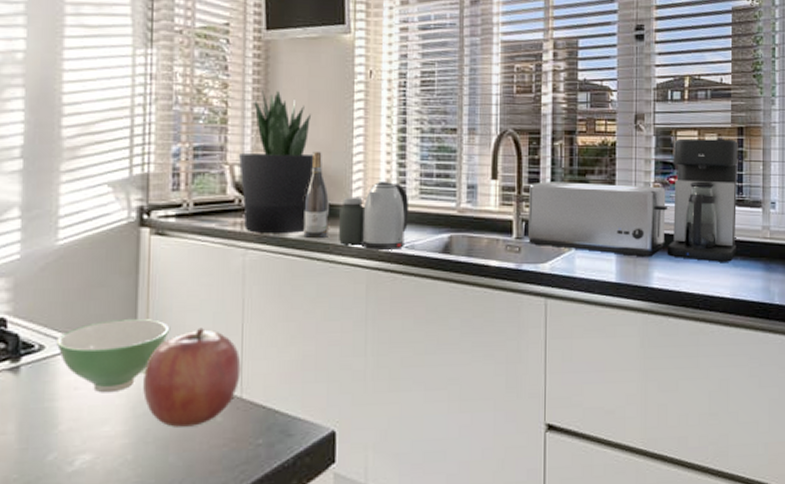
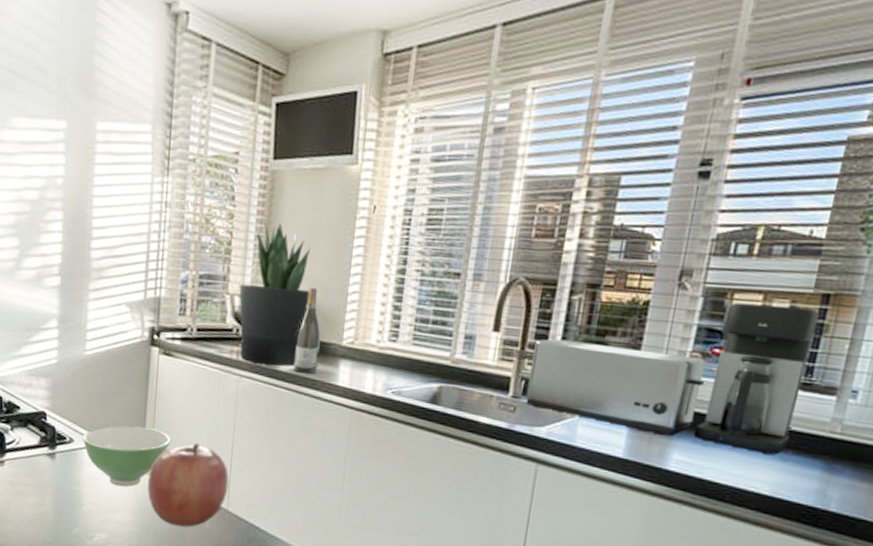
jar: present [339,197,364,245] -> none [327,335,354,385]
kettle: present [362,182,409,250] -> none [349,323,401,394]

